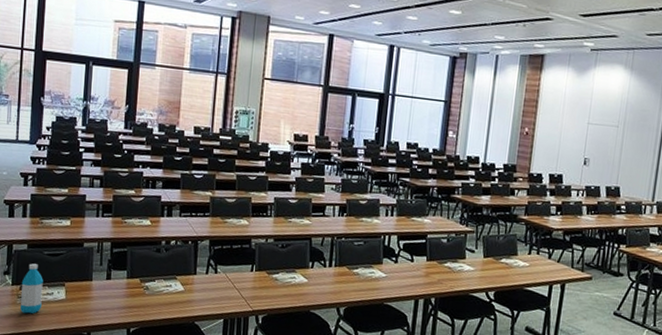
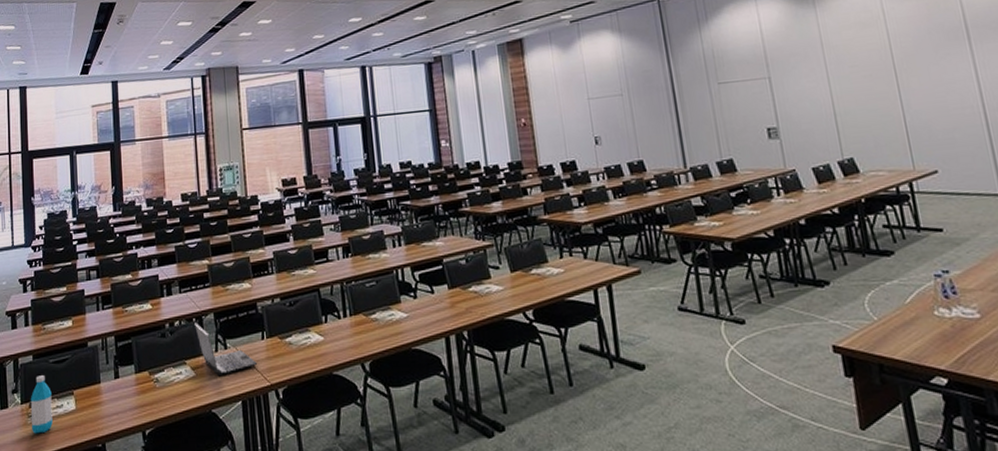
laptop computer: none [190,245,243,295] -> present [194,322,257,375]

